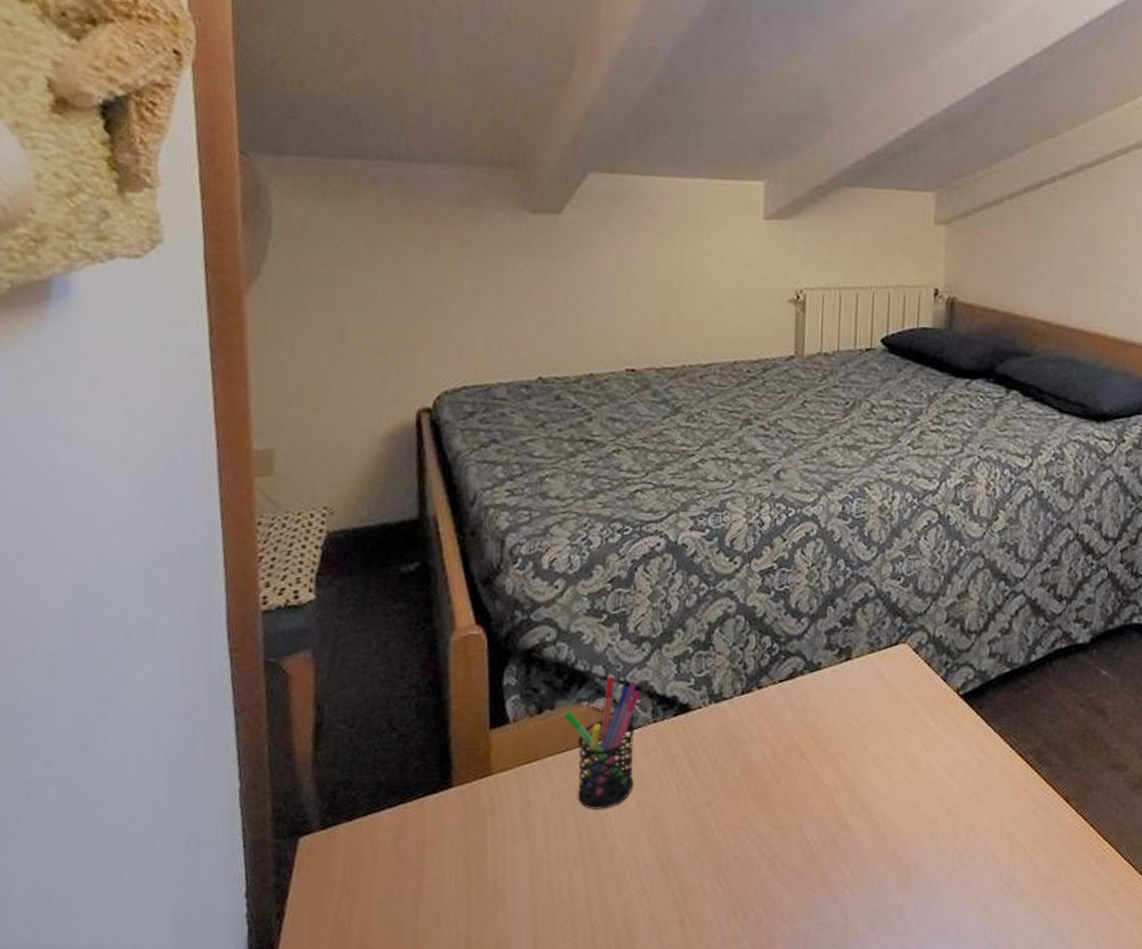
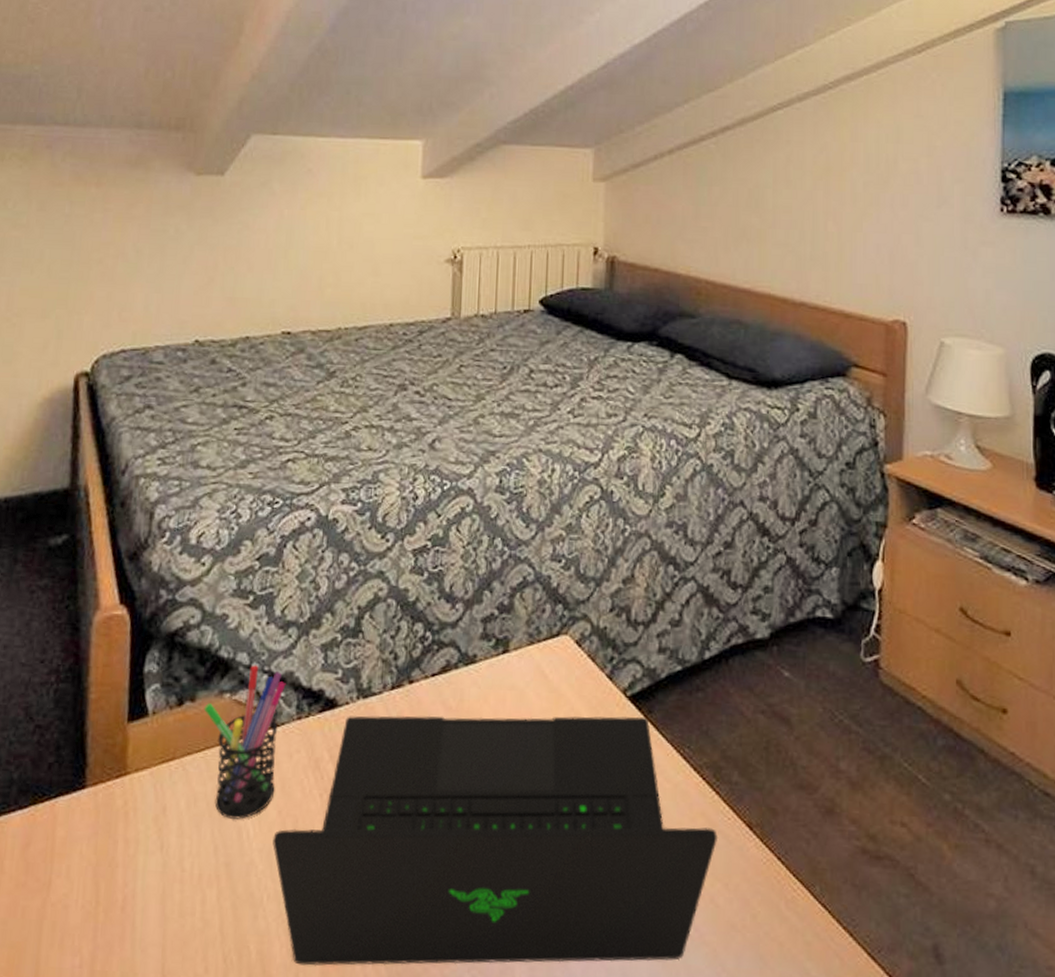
laptop: none [633,712,1038,928] -> present [272,716,717,966]

